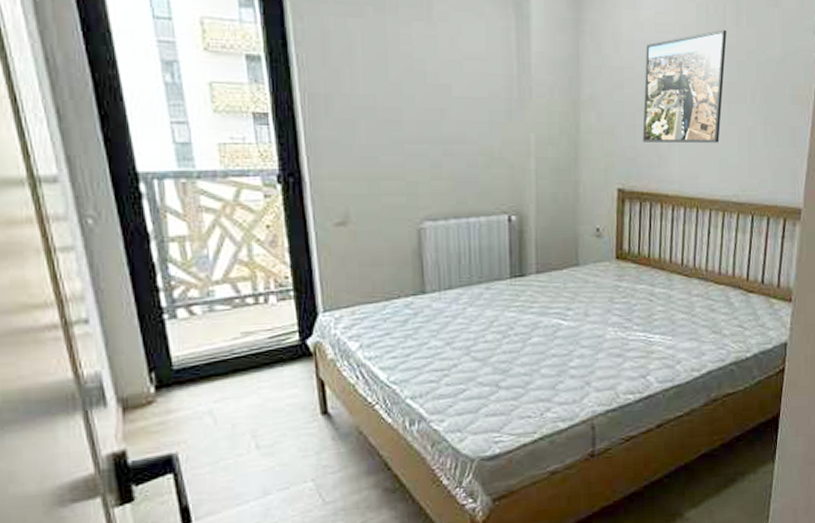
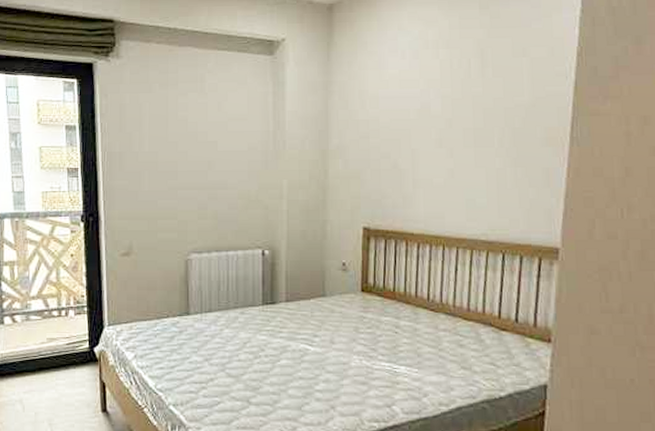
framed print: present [642,29,727,143] -> none [387,81,472,185]

